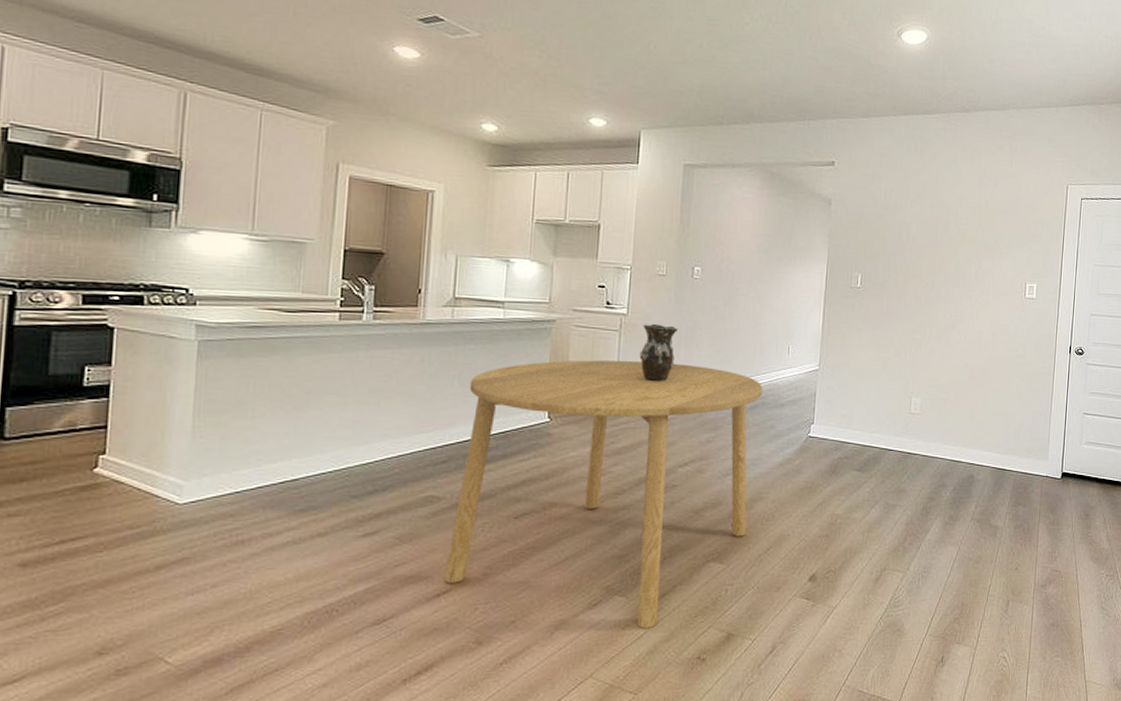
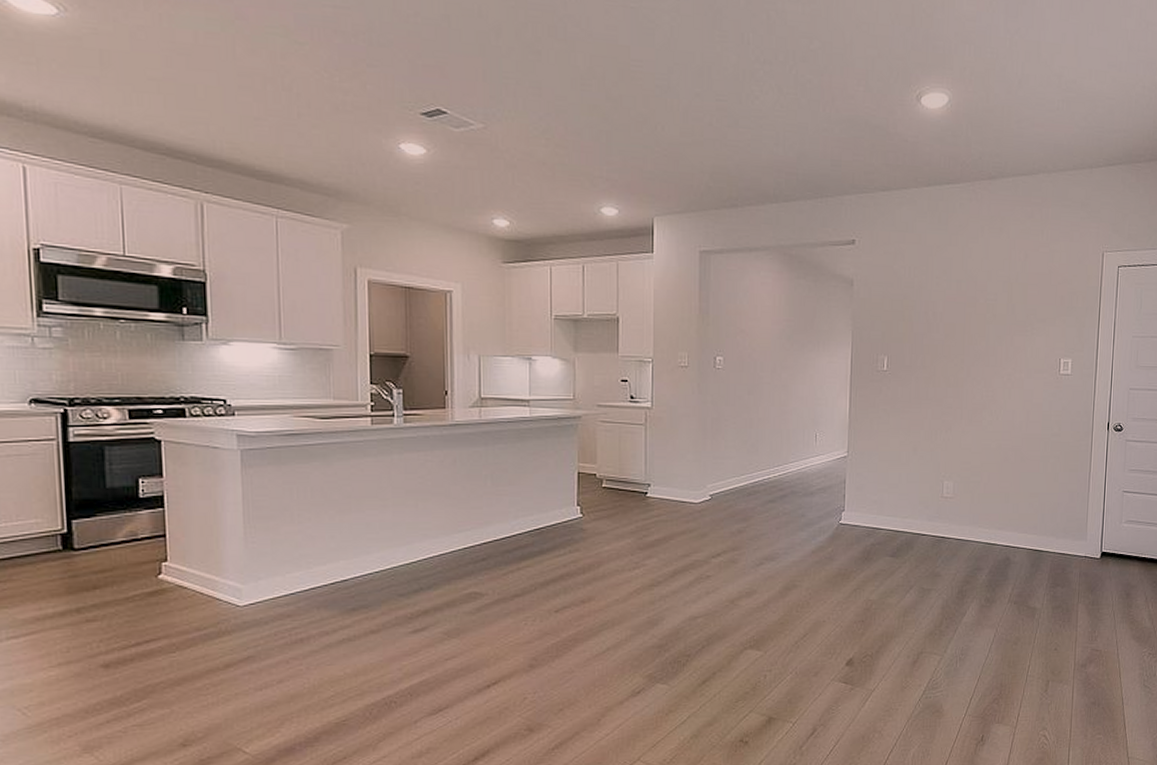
dining table: present [445,360,763,630] -> none [493,454,791,715]
vase: present [639,323,678,381] -> none [666,415,703,473]

